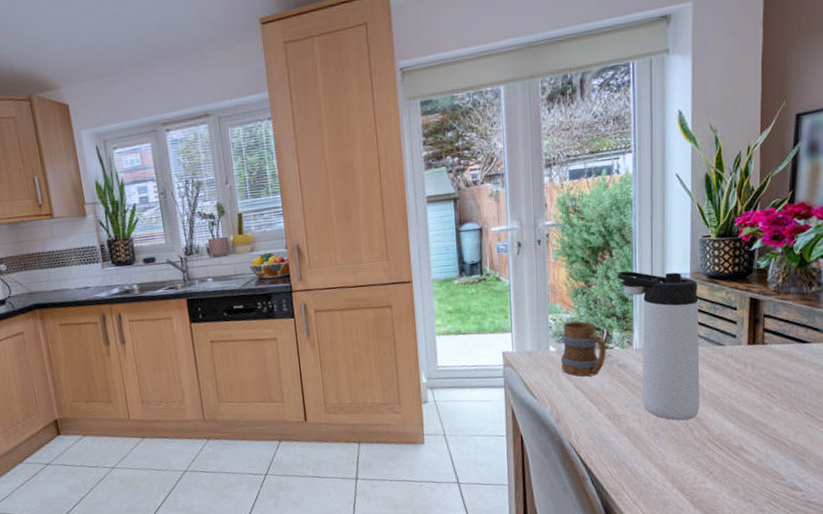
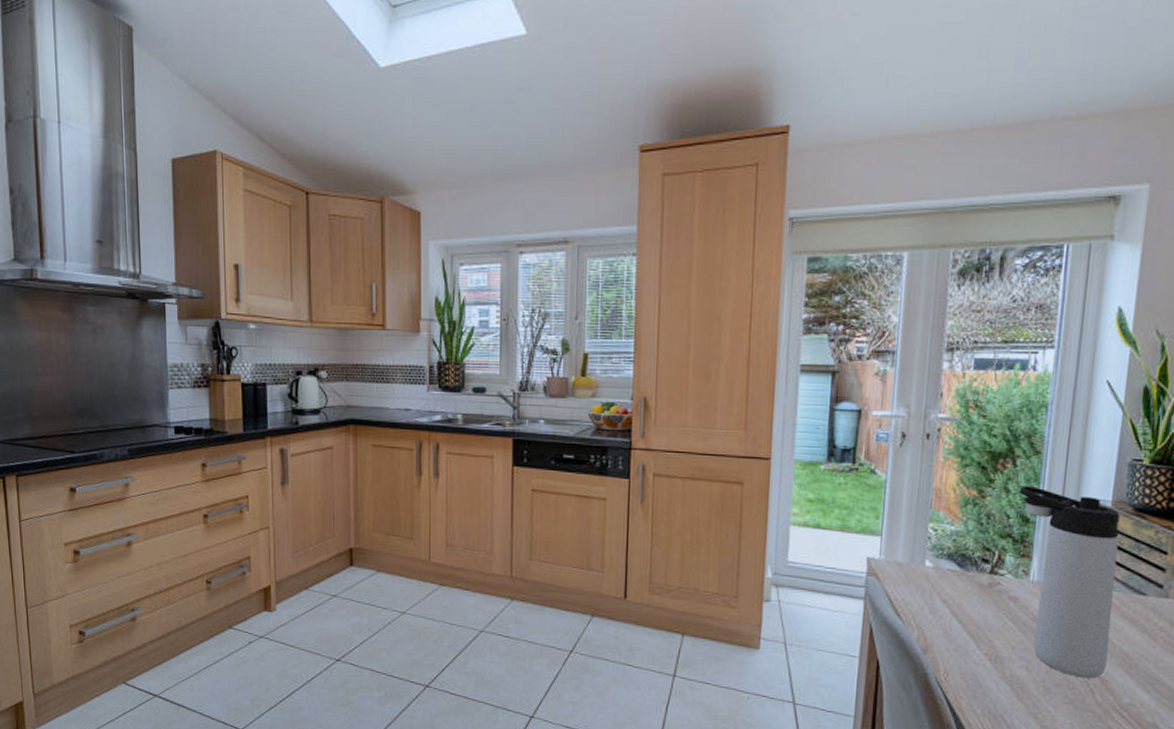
mug: present [560,321,606,377] -> none [936,535,996,605]

